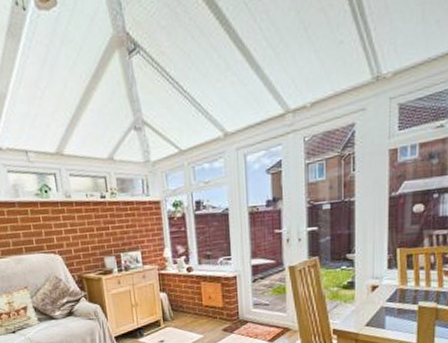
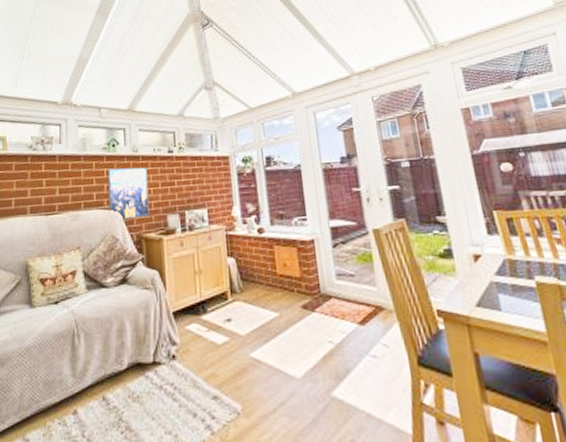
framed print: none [43,212,88,262] -> present [107,167,150,220]

